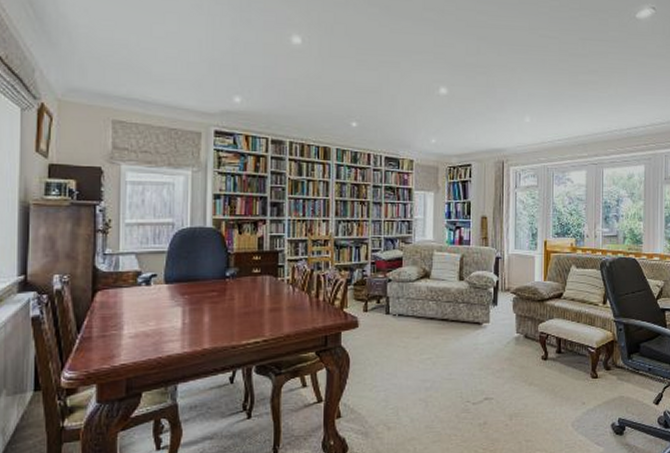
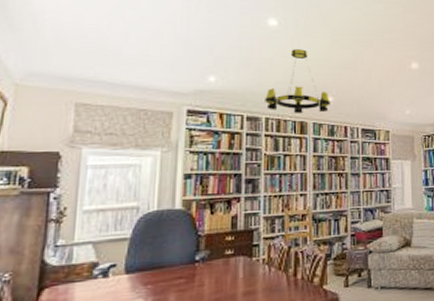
chandelier: none [289,70,354,139] -> present [265,49,330,114]

